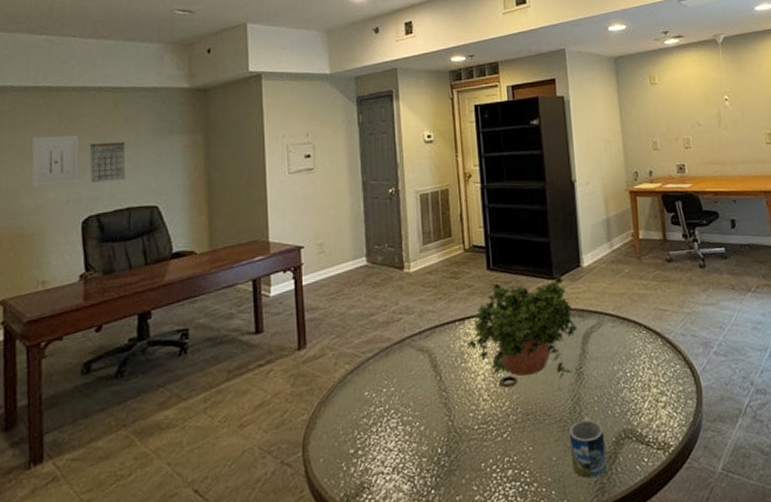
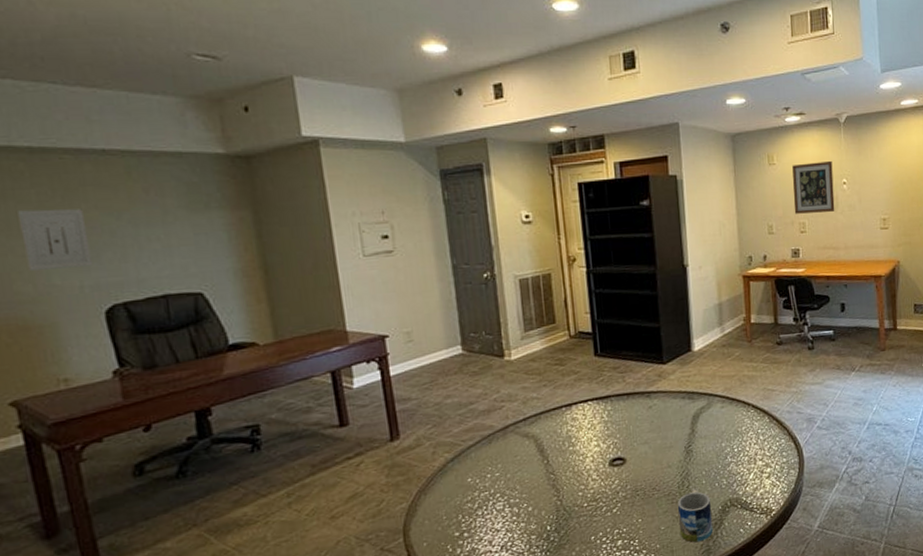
calendar: present [89,141,126,183] -> none [99,217,155,266]
potted plant: present [466,274,579,380] -> none [574,359,688,458]
wall art: none [673,78,719,130] -> present [792,160,835,214]

